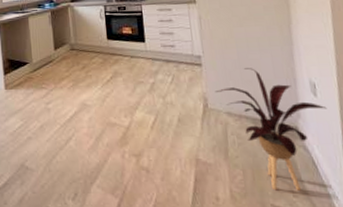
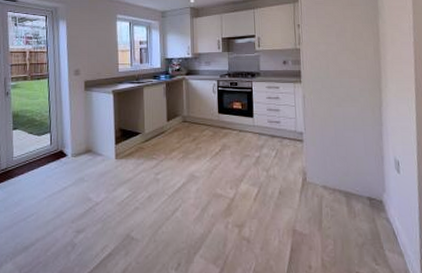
house plant: present [215,68,327,191] -> none [313,145,408,259]

